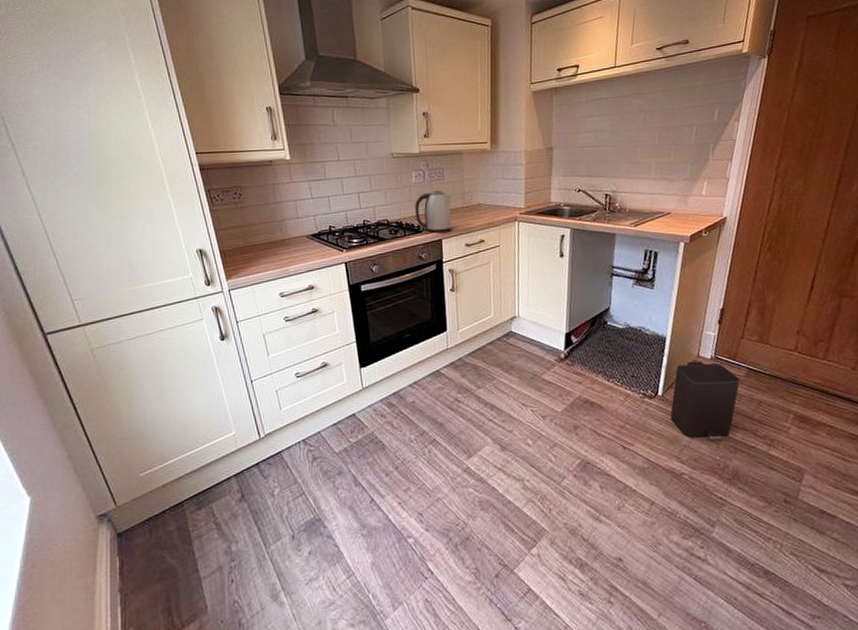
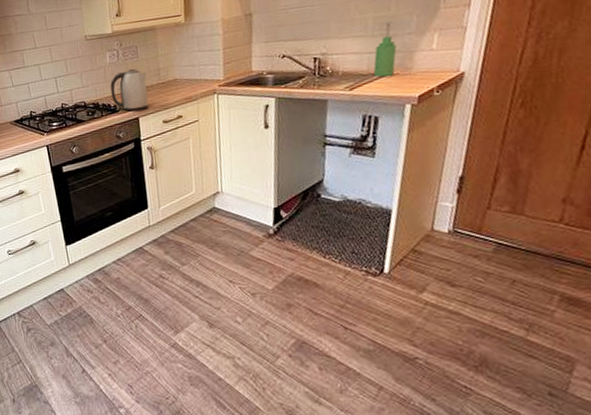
soap dispenser: none [654,167,674,217] -> present [373,21,397,77]
pedal bin: present [670,361,741,440] -> none [399,235,488,322]

